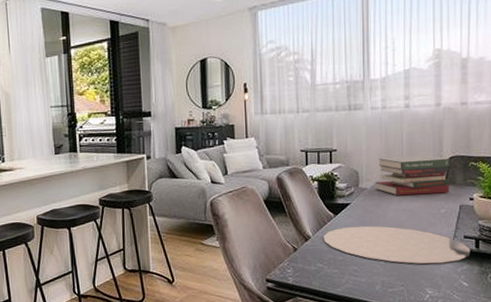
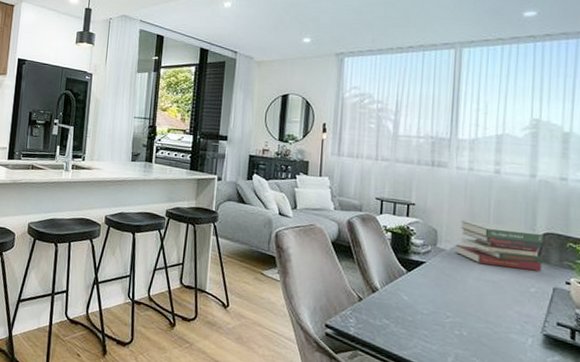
placemat: present [323,226,471,265] -> none [392,286,564,350]

